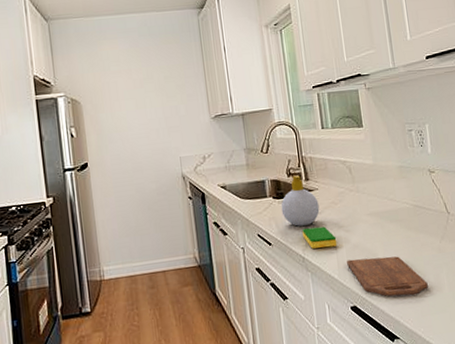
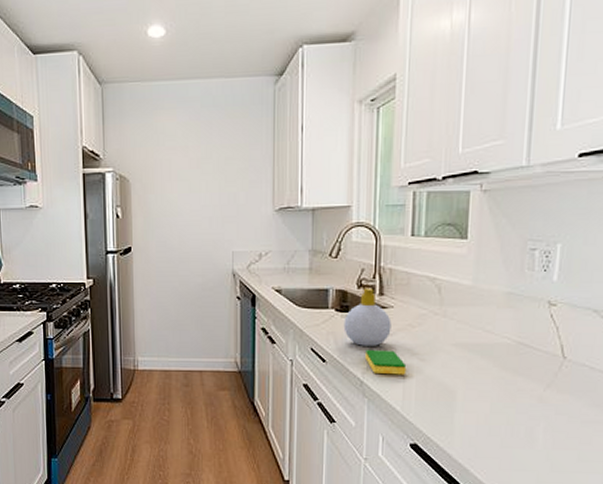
cutting board: present [347,256,428,297] -> none [415,392,516,445]

